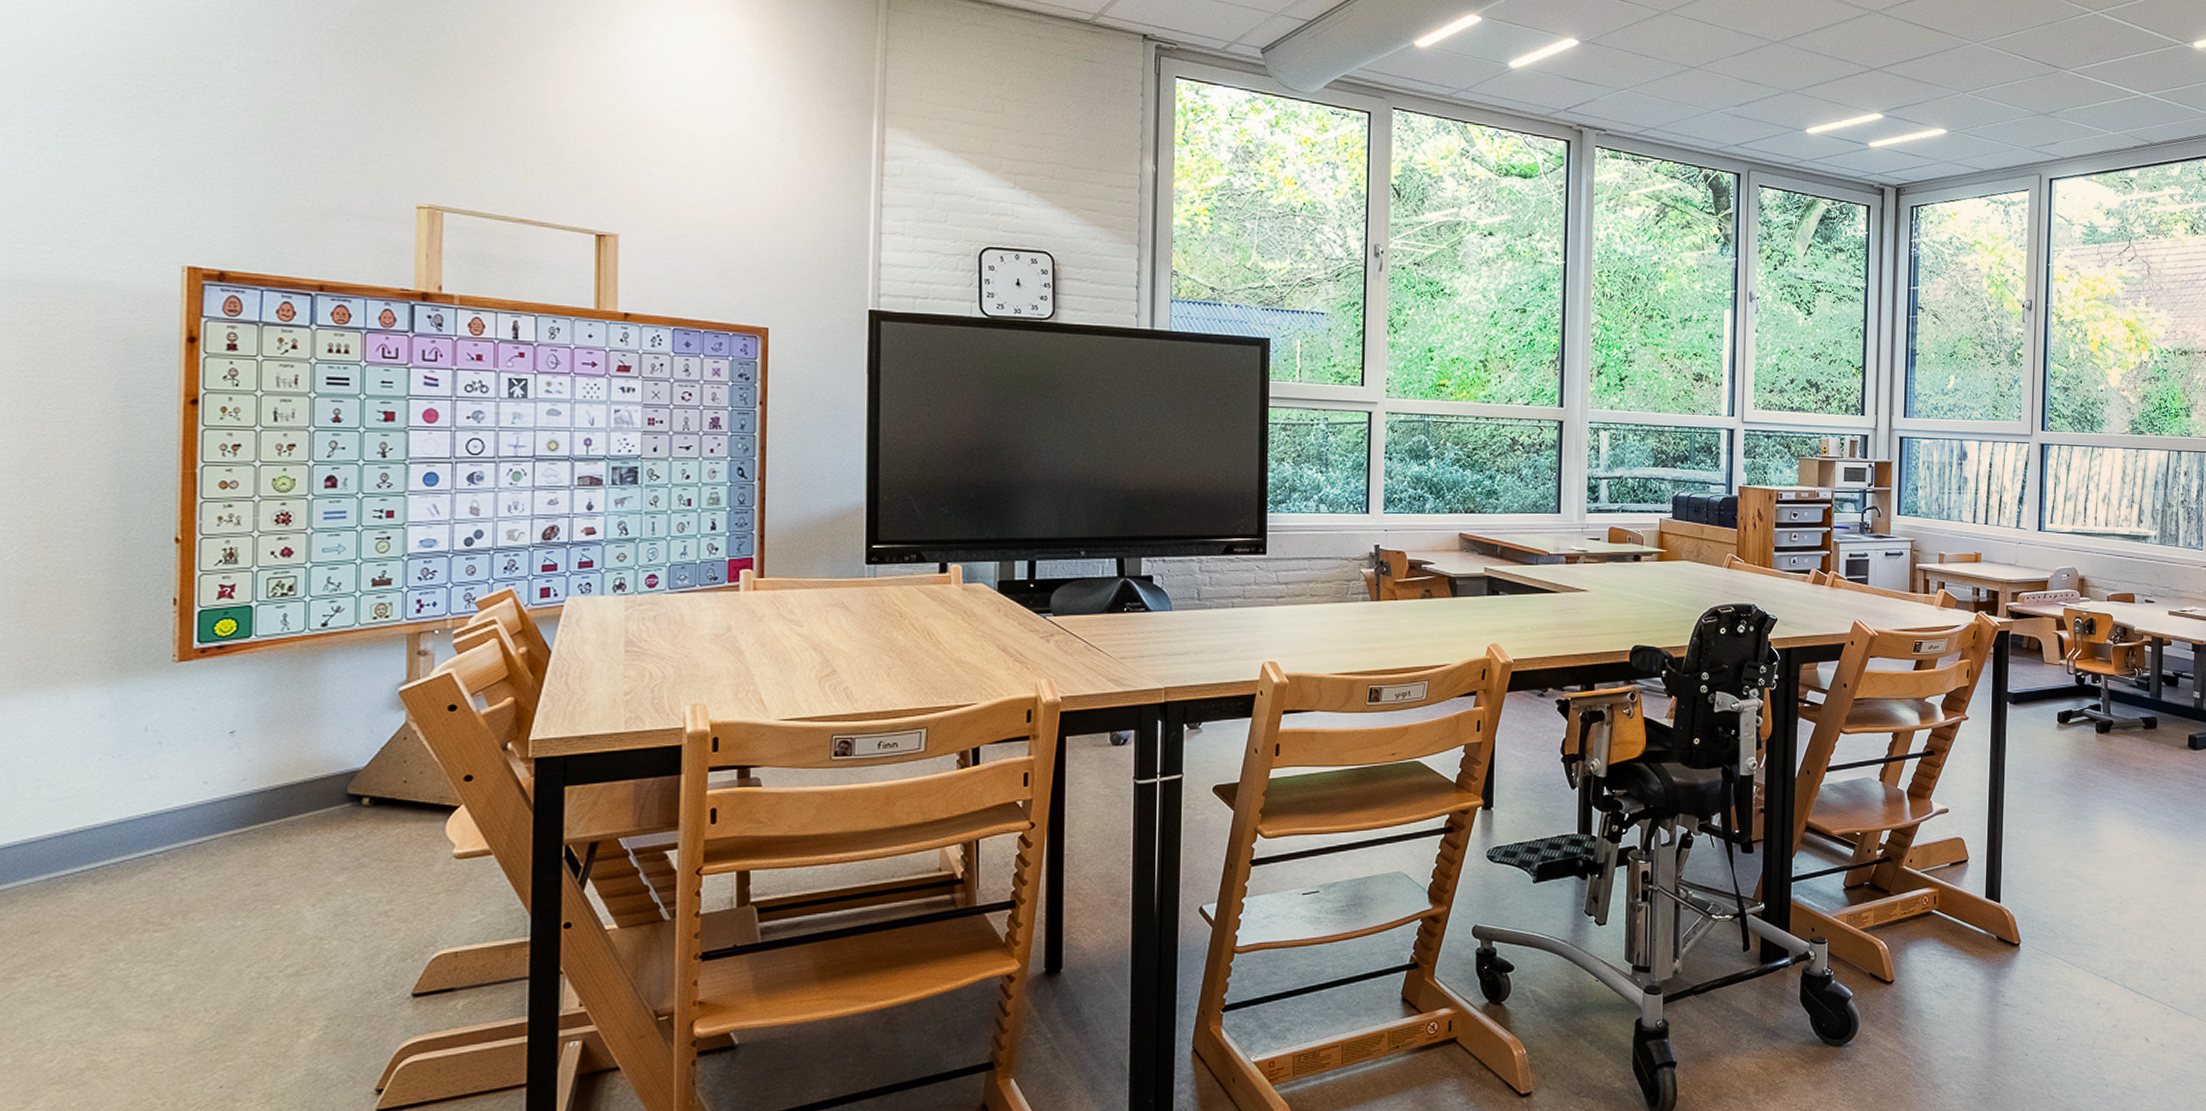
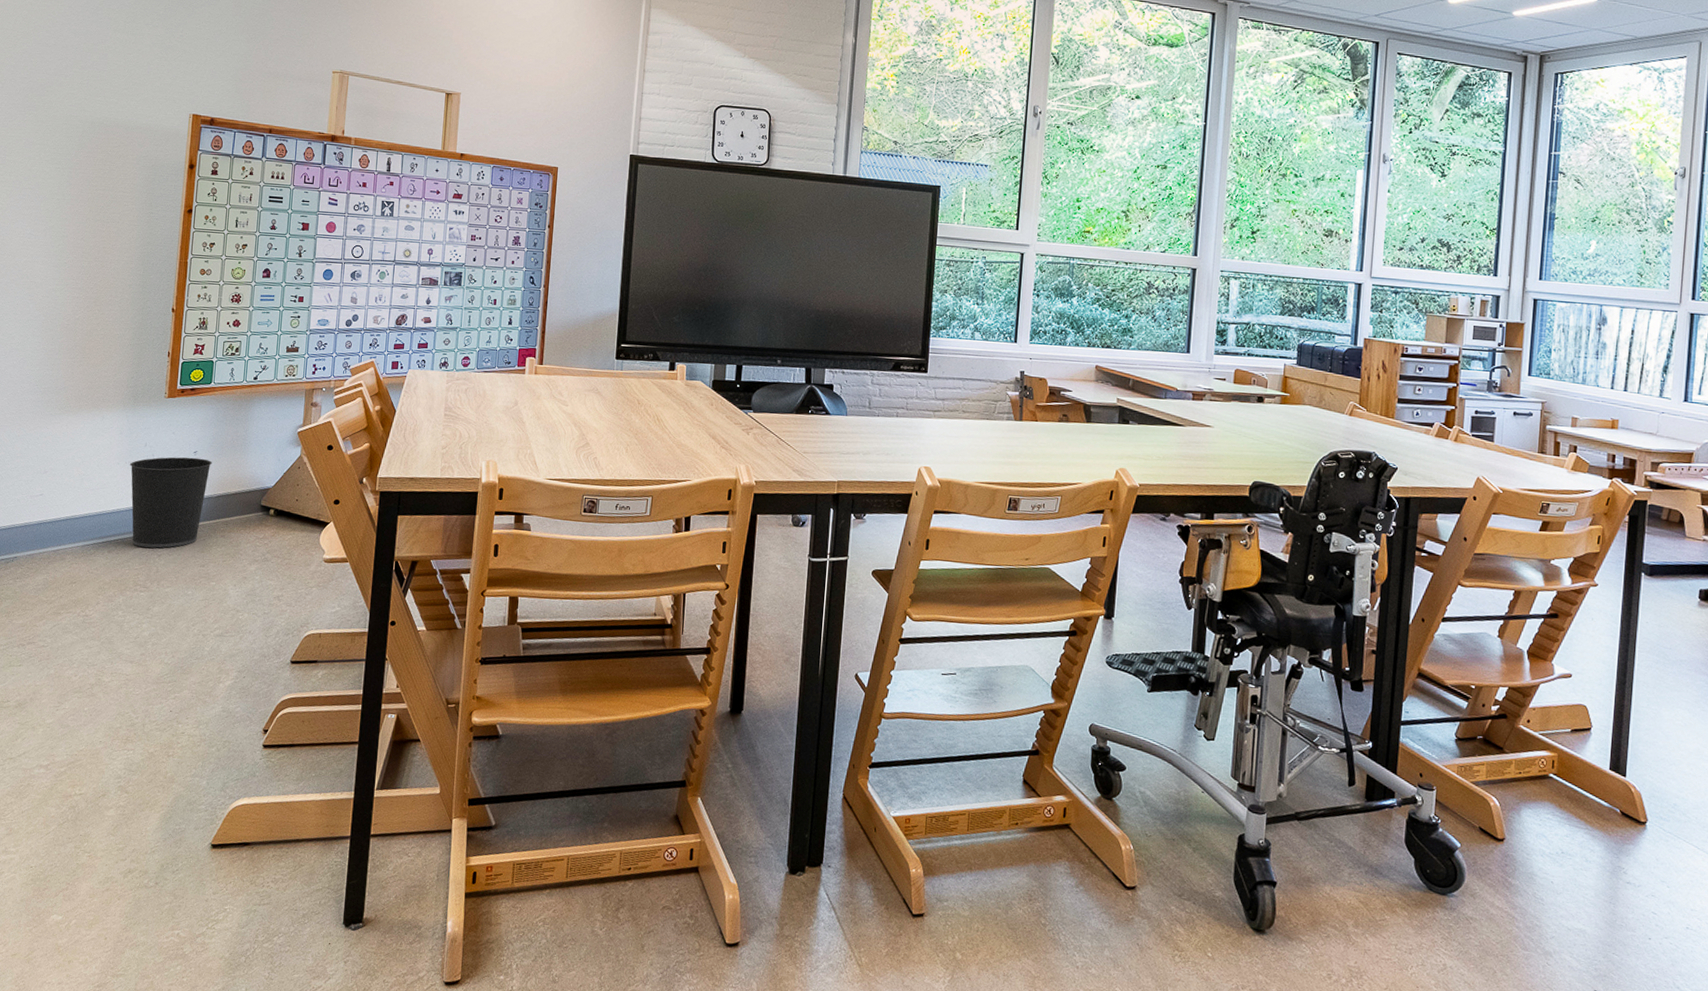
wastebasket: none [121,740,263,870] -> present [130,457,213,548]

